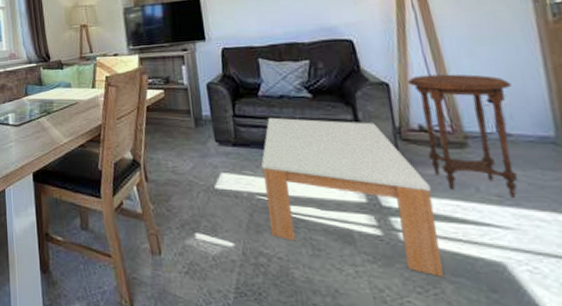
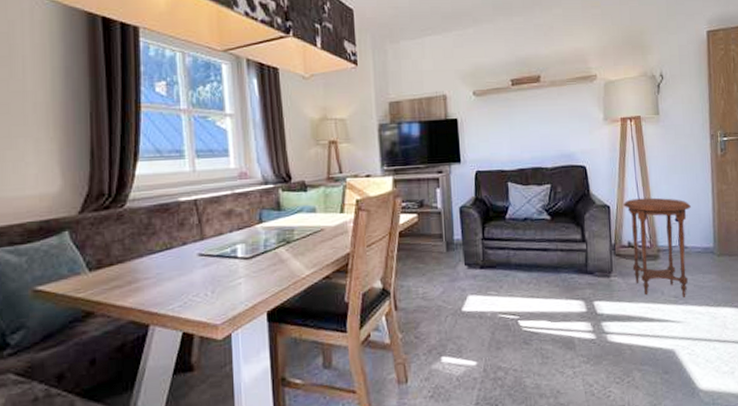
coffee table: present [261,117,444,277] -> none [505,239,635,368]

